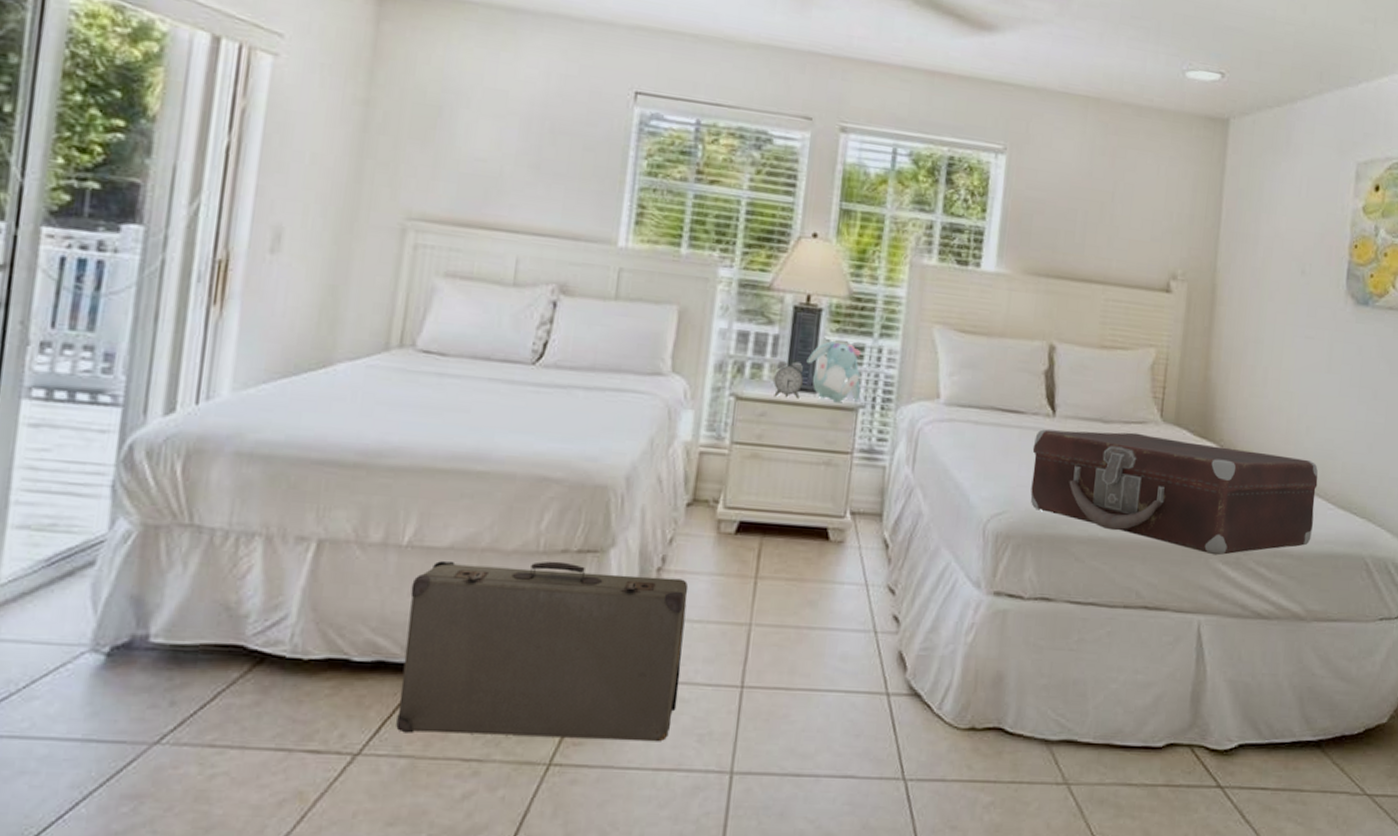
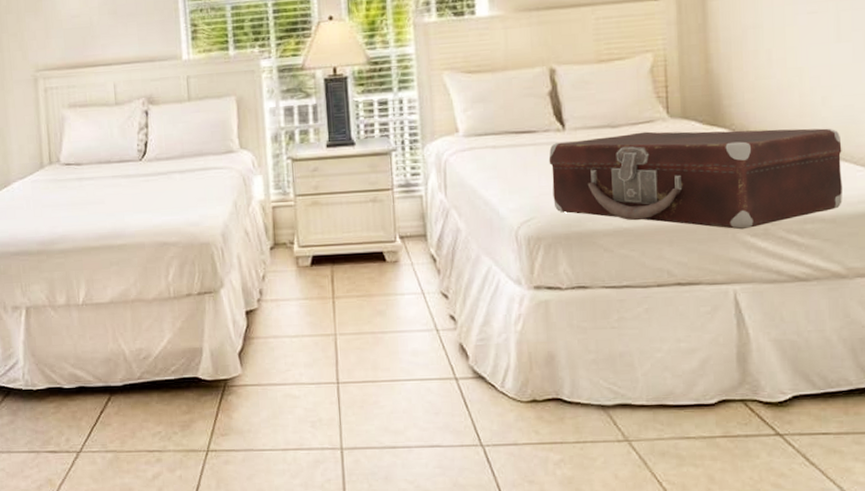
suitcase: present [396,561,689,742] -> none [91,303,291,435]
alarm clock: present [773,360,803,399] -> none [318,123,342,154]
stuffed animal: present [806,341,861,403] -> none [342,100,390,151]

